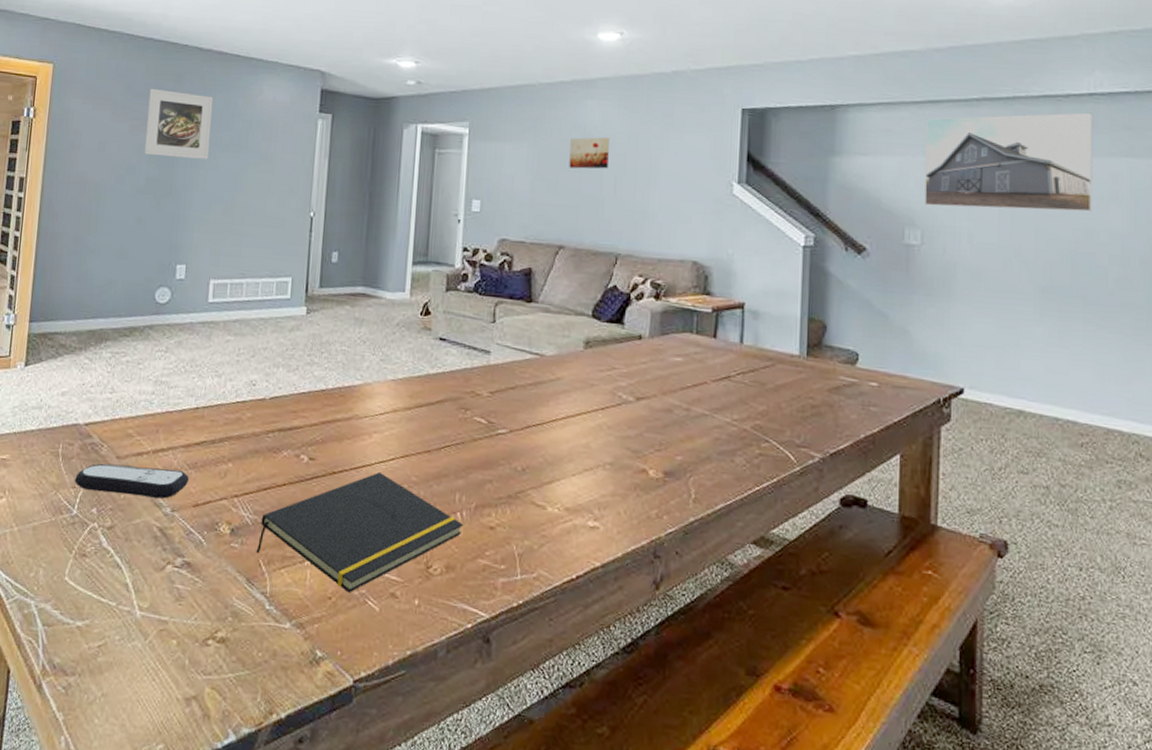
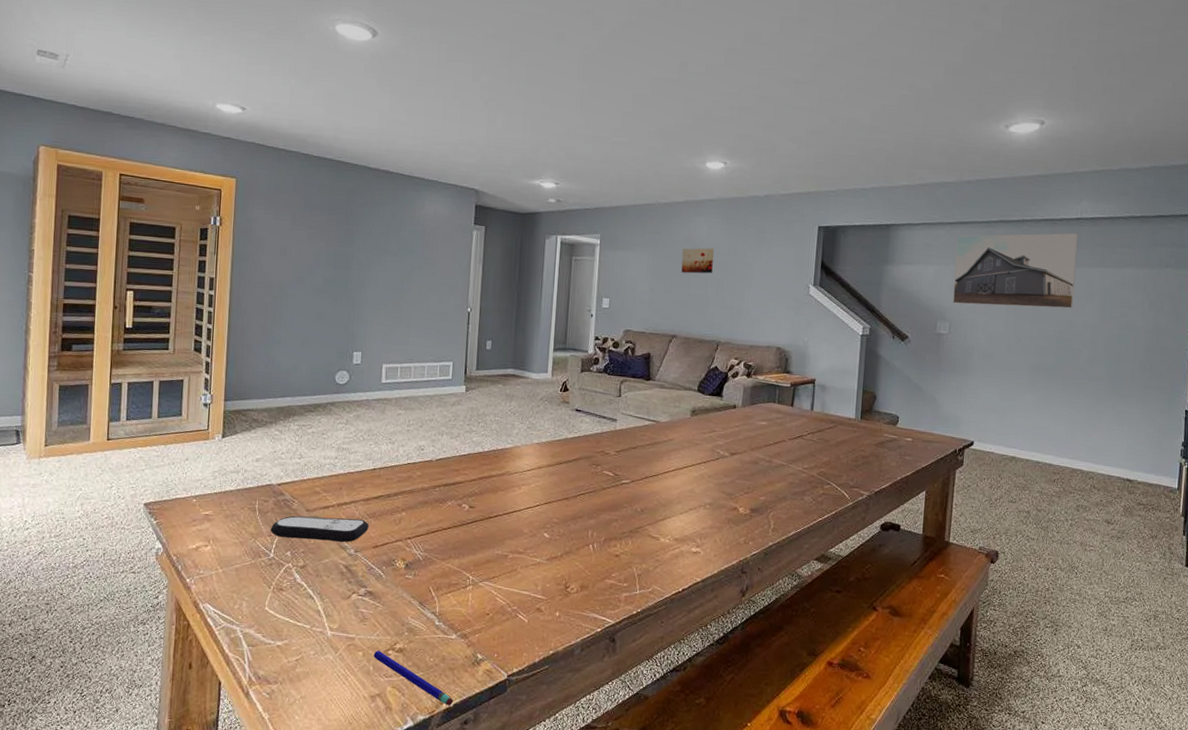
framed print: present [144,88,214,159] -> none [321,201,382,263]
pen: none [190,639,285,717] -> present [373,650,453,706]
notepad: present [256,471,463,593] -> none [426,515,594,610]

